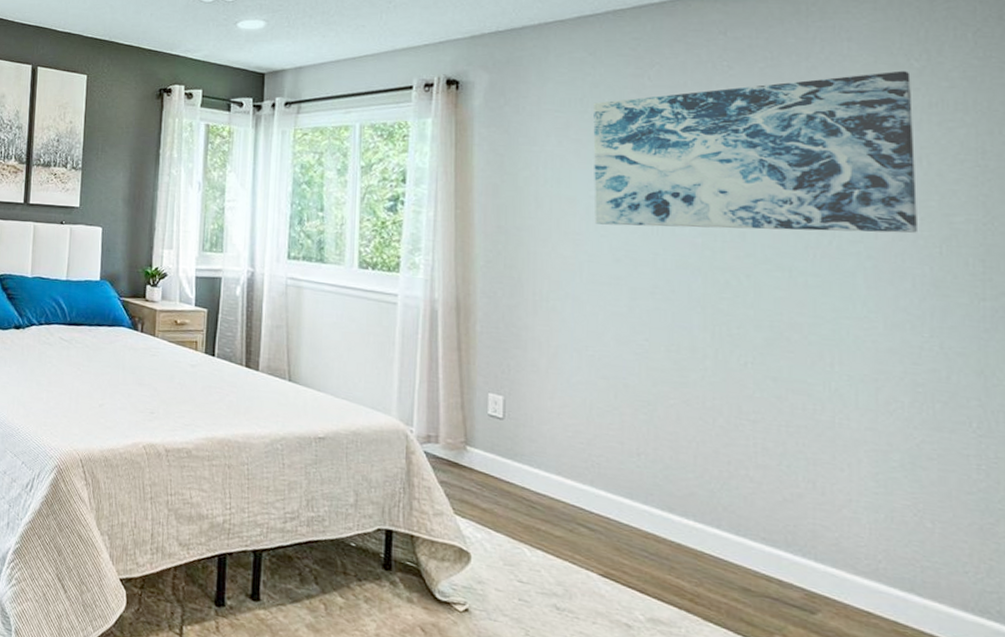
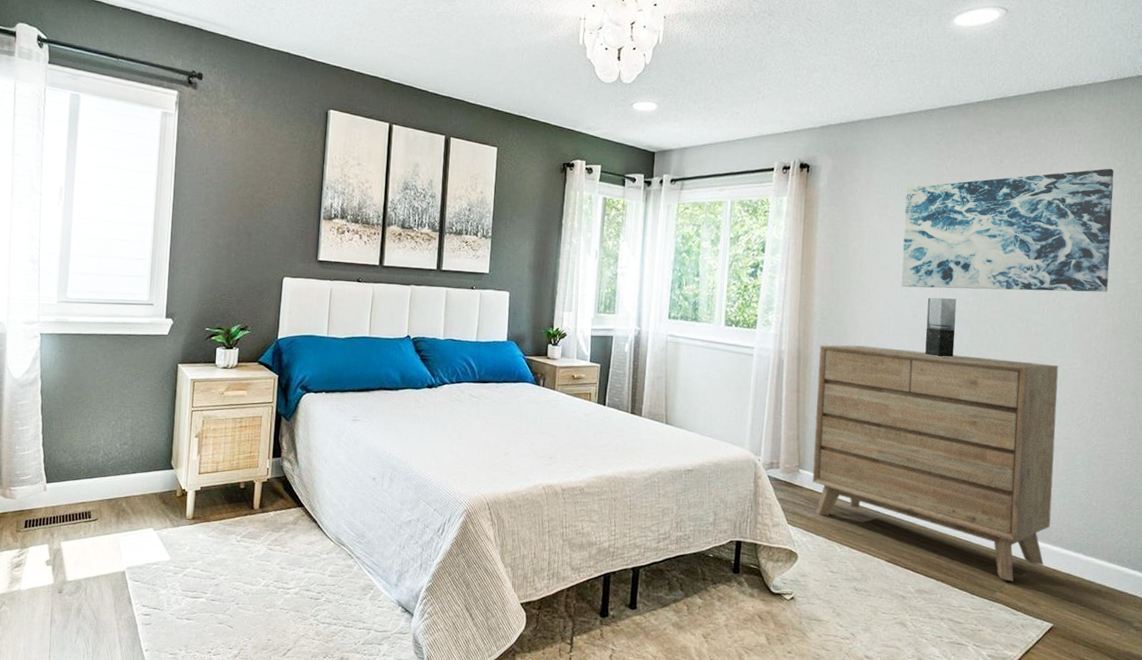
dresser: none [485,294,855,623] -> present [812,345,1059,582]
vase: none [634,237,680,315] -> present [925,297,957,358]

